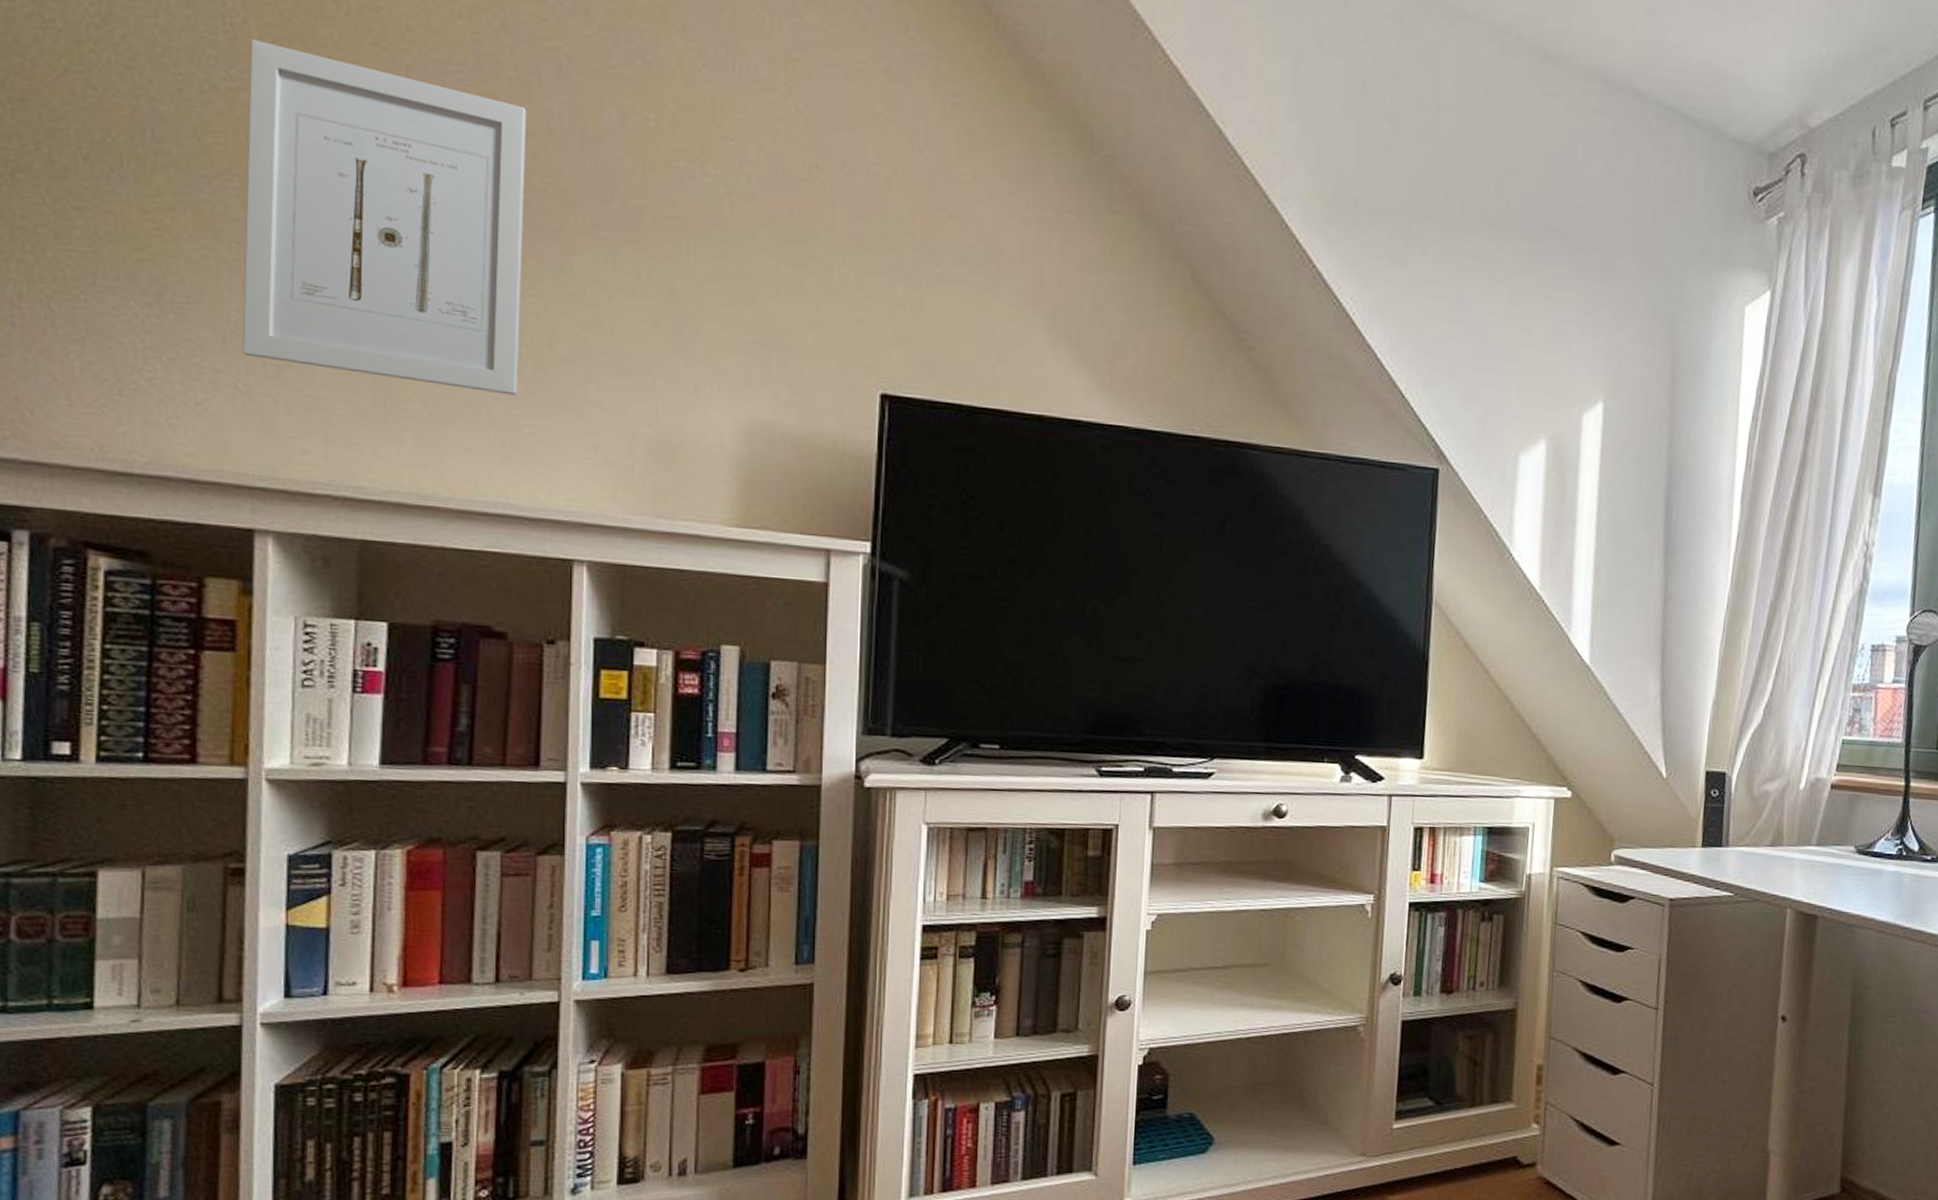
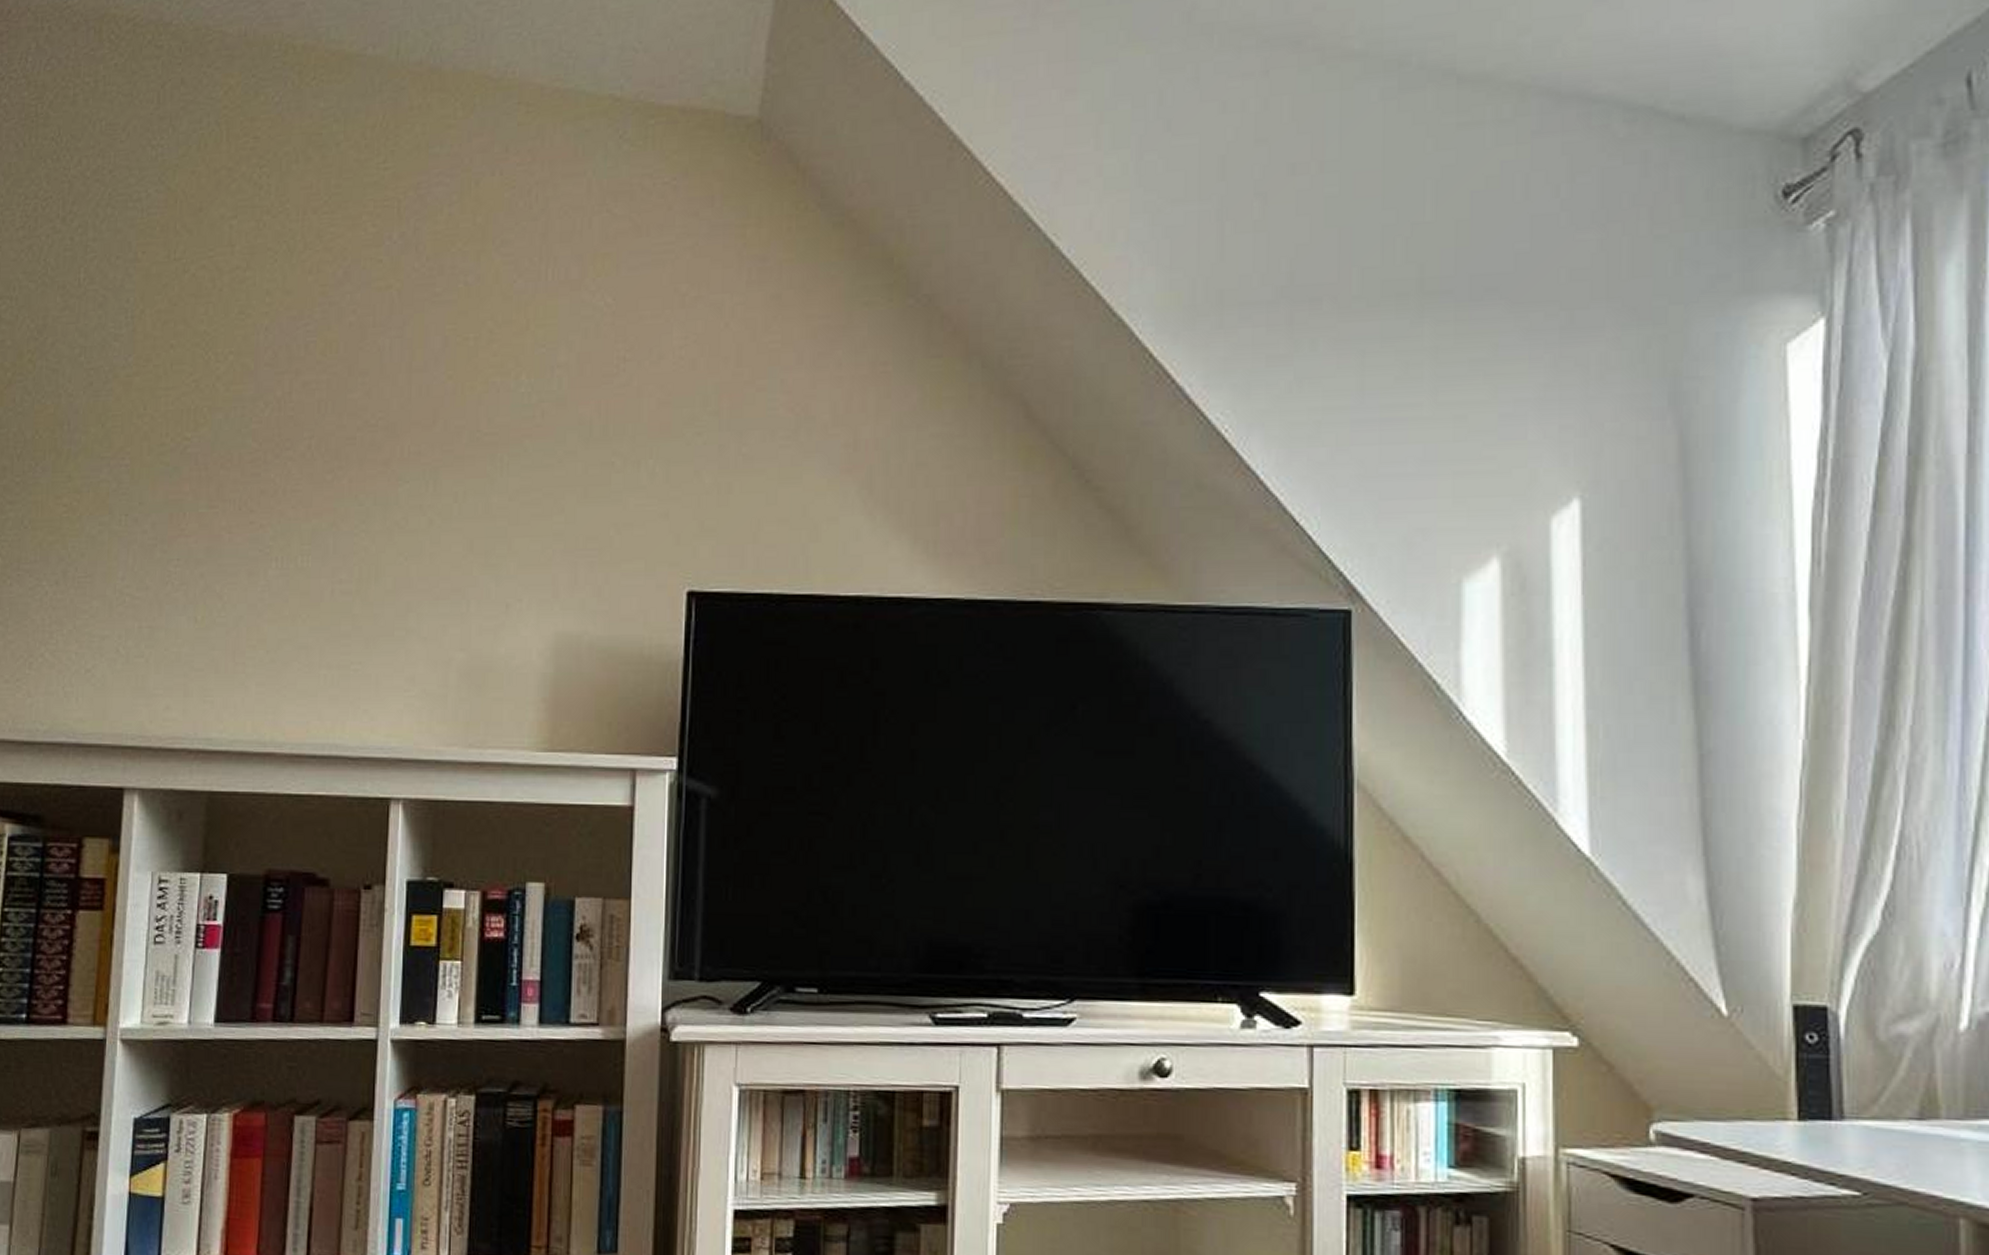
wall art: present [242,38,527,396] -> none [124,326,363,633]

